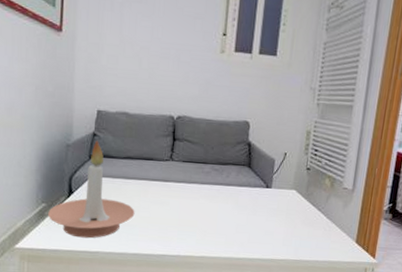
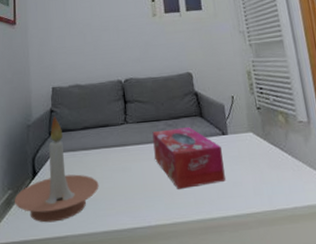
tissue box: none [194,173,263,230] -> present [152,127,226,189]

